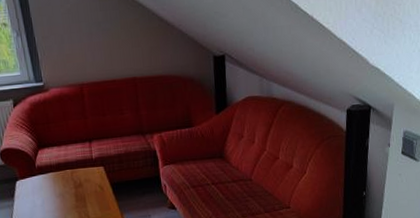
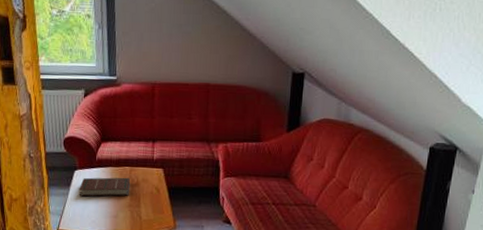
book: none [23,180,74,206] -> present [79,177,131,197]

